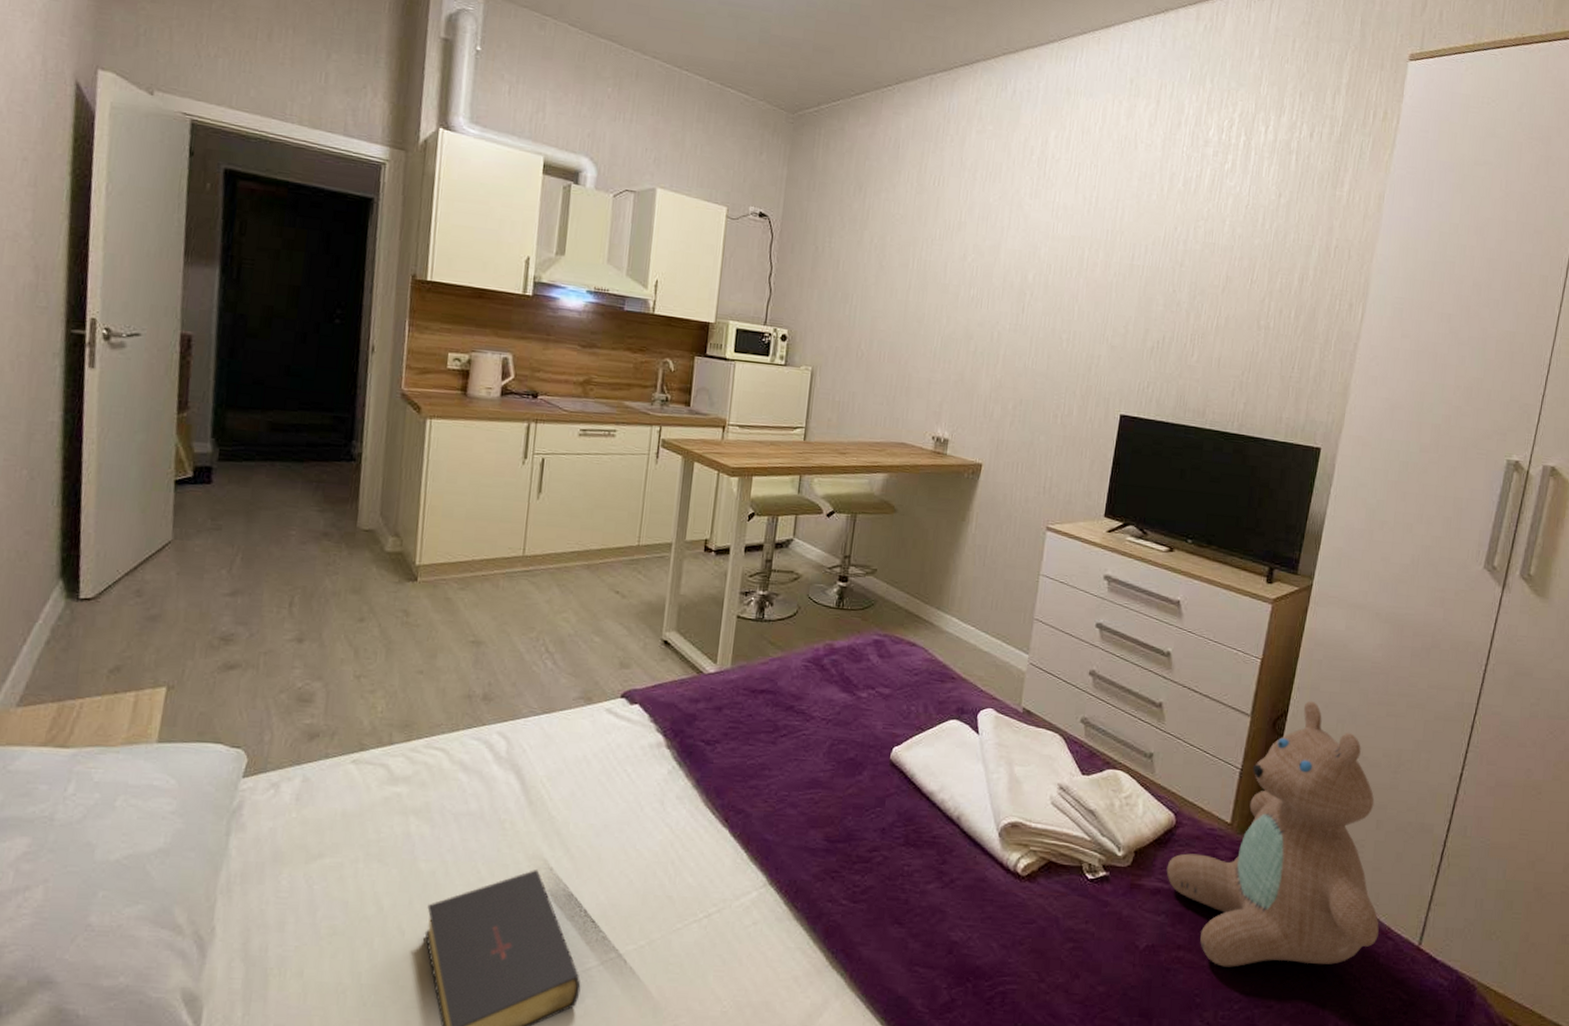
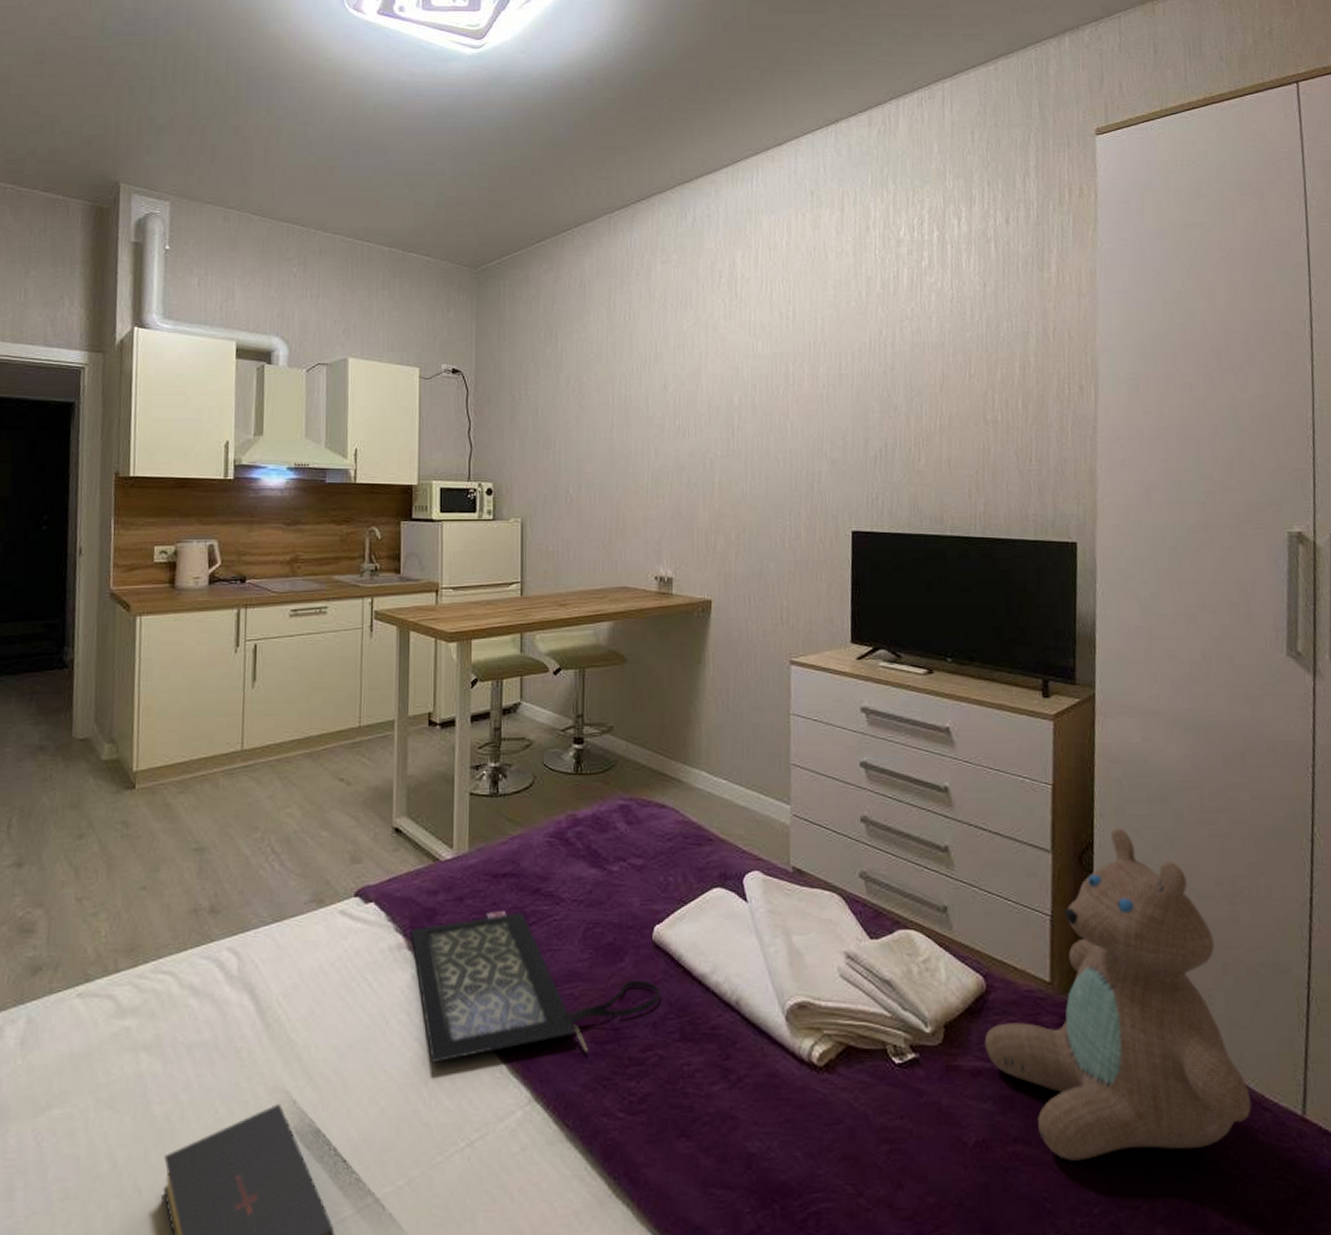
clutch bag: none [670,722,891,849] -> present [410,911,660,1064]

